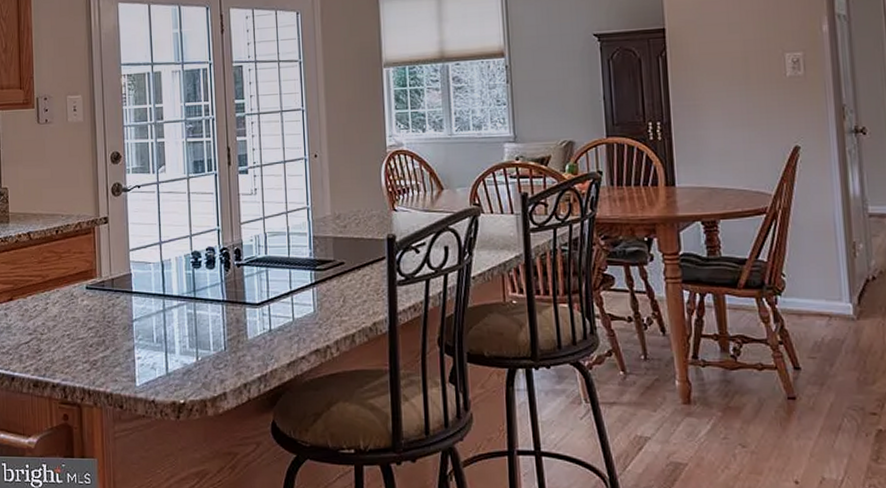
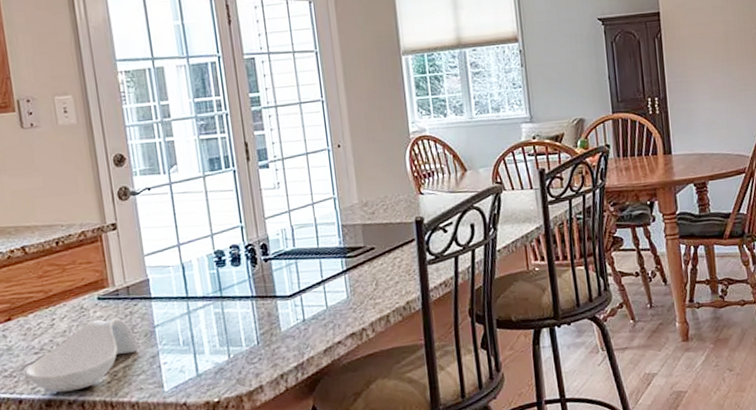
spoon rest: none [19,308,117,375] -> present [25,318,139,393]

